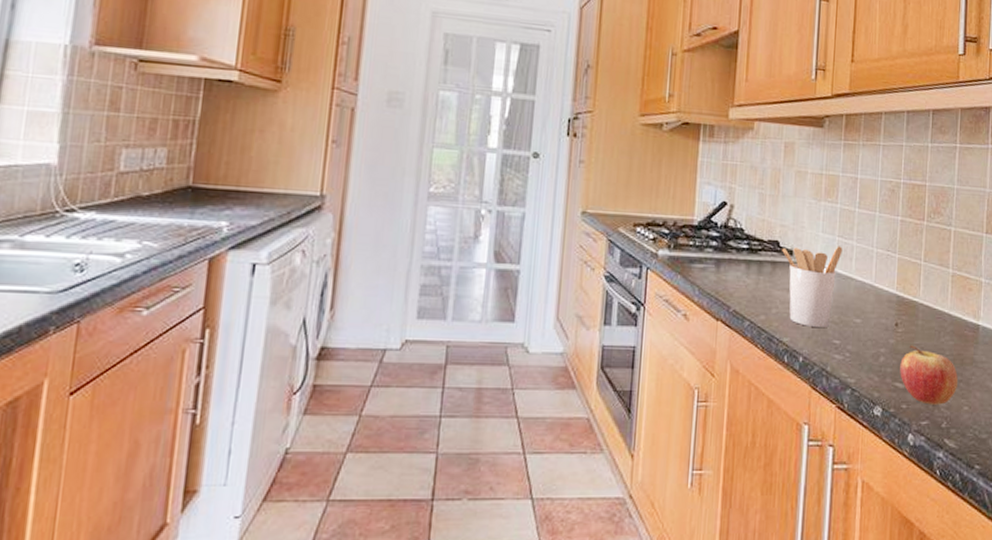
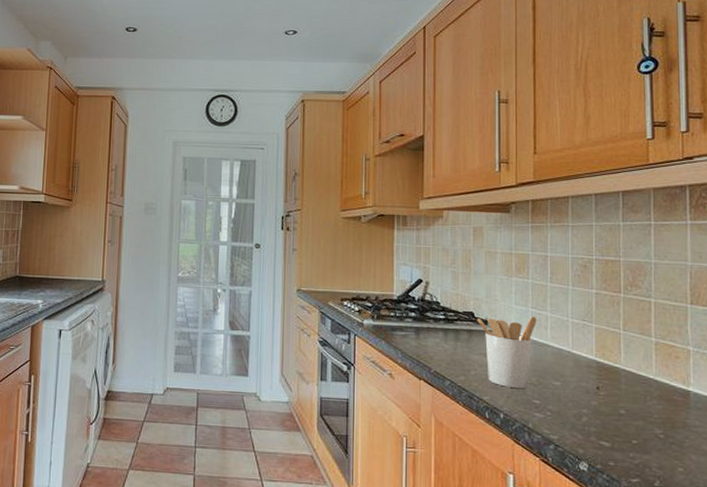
fruit: present [900,345,958,405] -> none [604,407,669,465]

